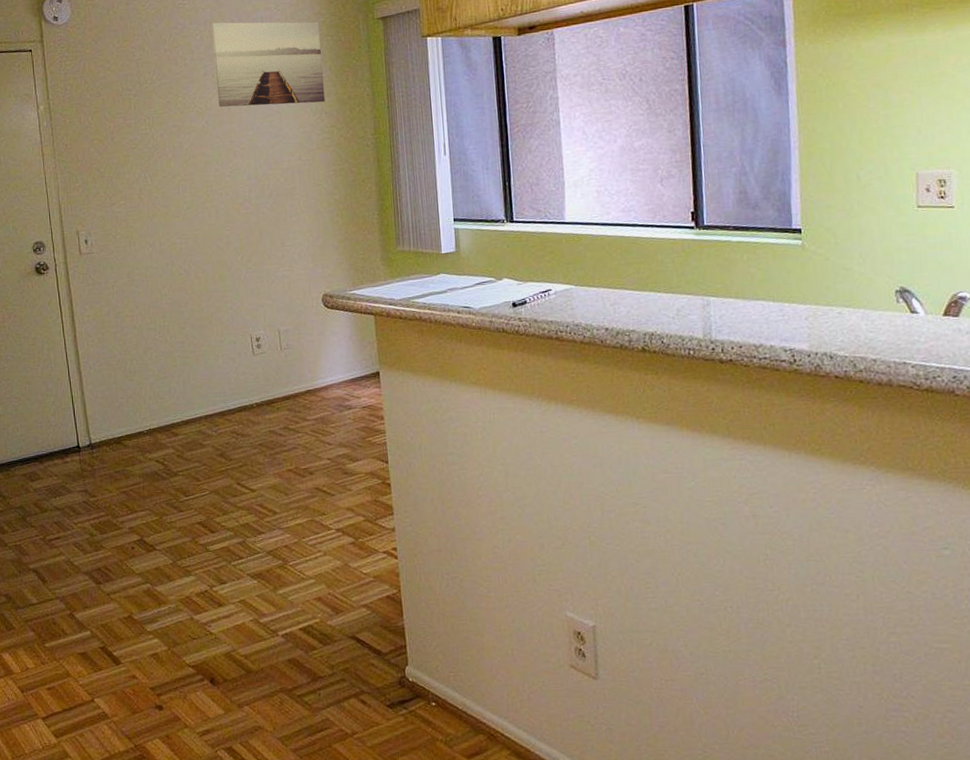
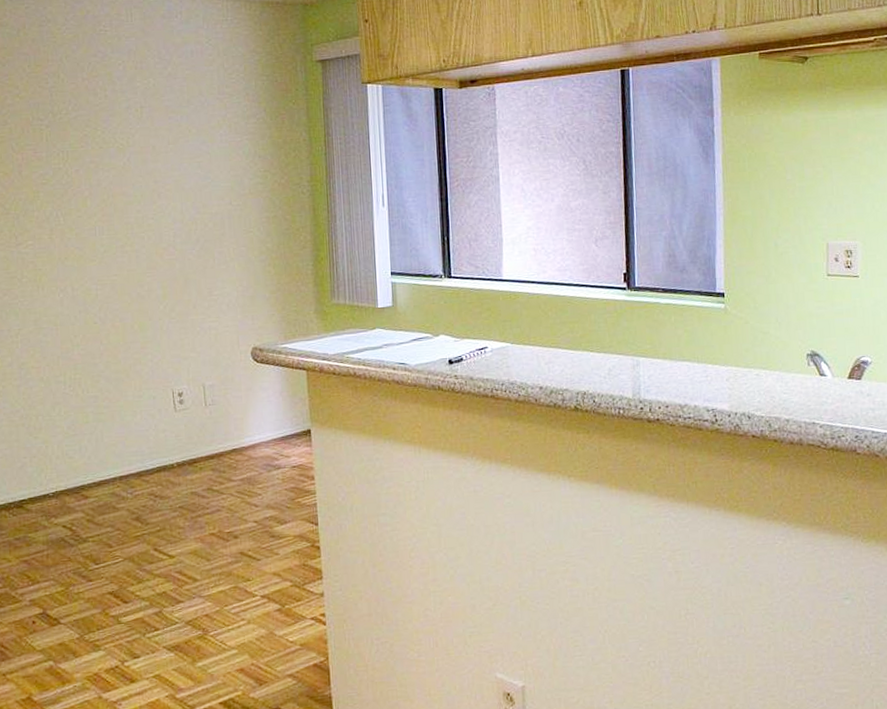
wall art: present [211,22,325,107] -> none [136,53,259,146]

